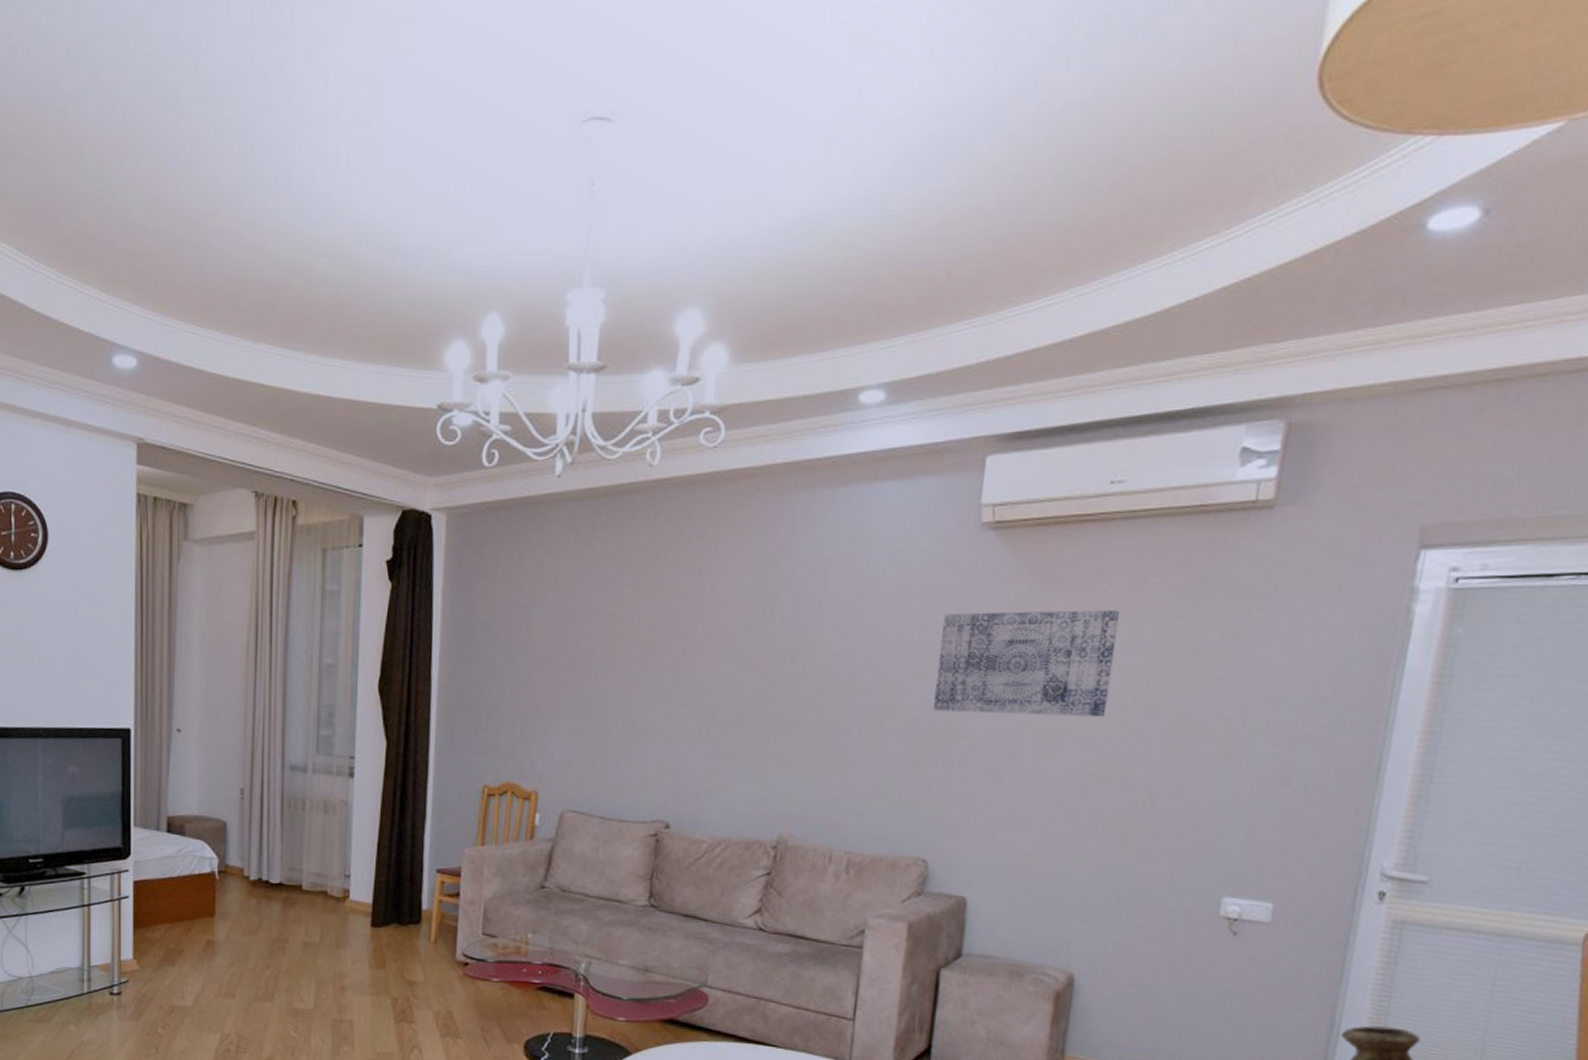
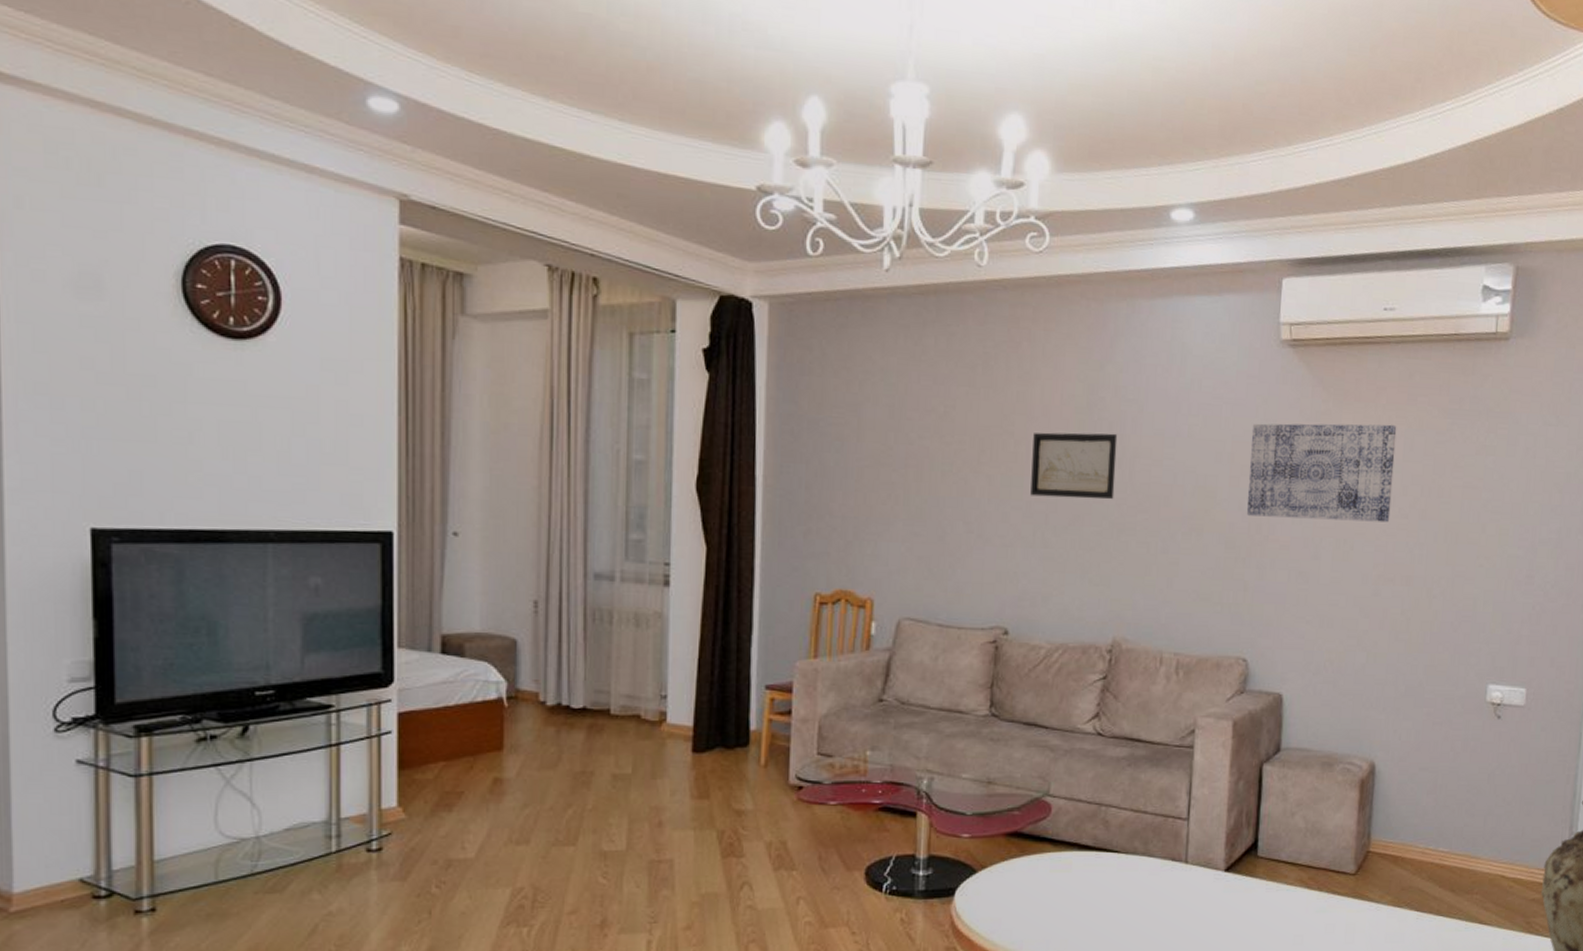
wall art: none [697,628,791,696] -> present [1030,432,1118,500]

